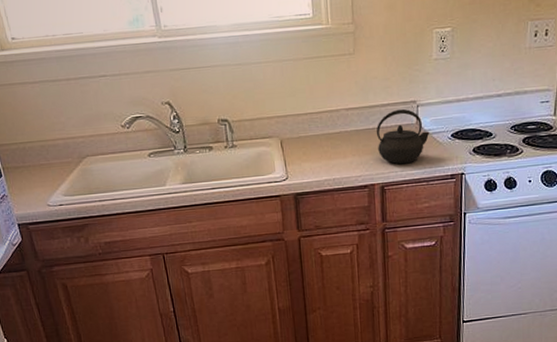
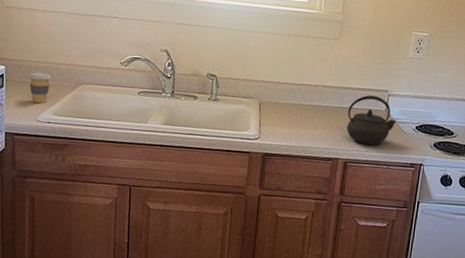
coffee cup: none [26,152,53,187] -> present [28,72,51,103]

